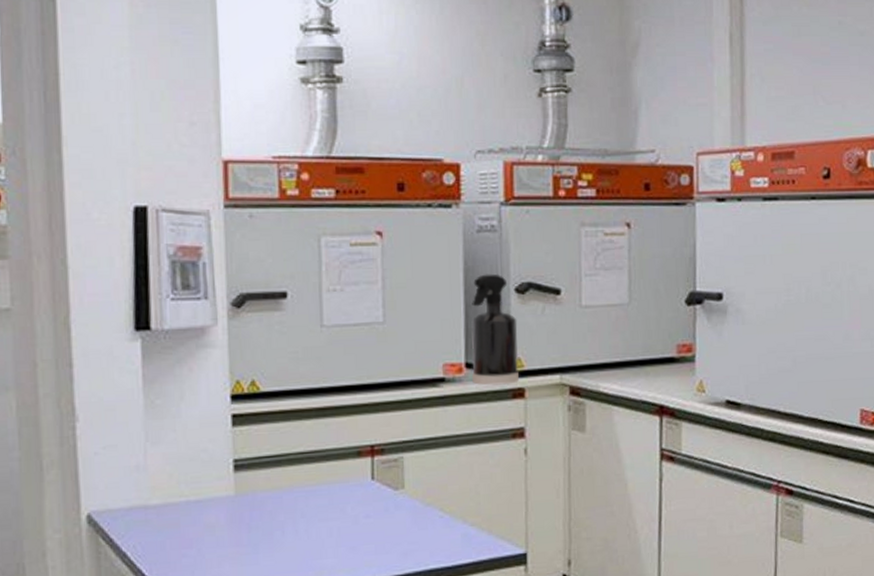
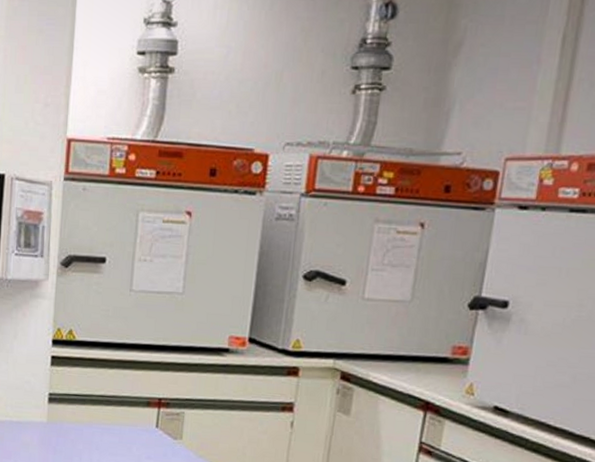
spray bottle: present [471,273,519,386] -> none [252,259,301,363]

